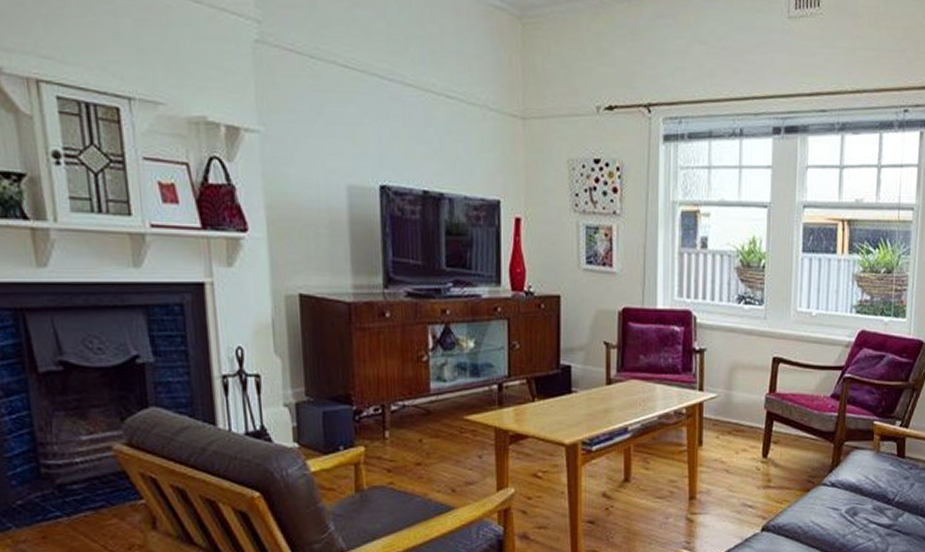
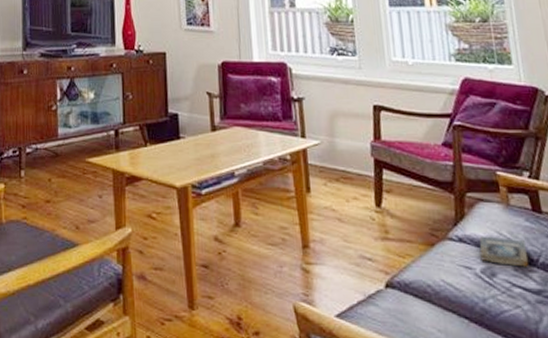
book: none [847,480,887,506] -> present [479,236,529,267]

